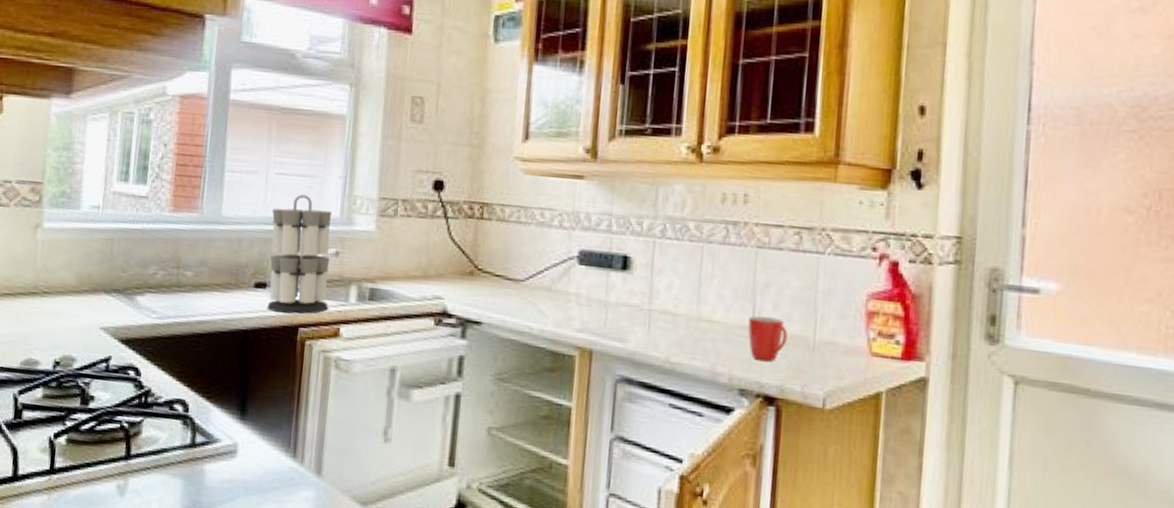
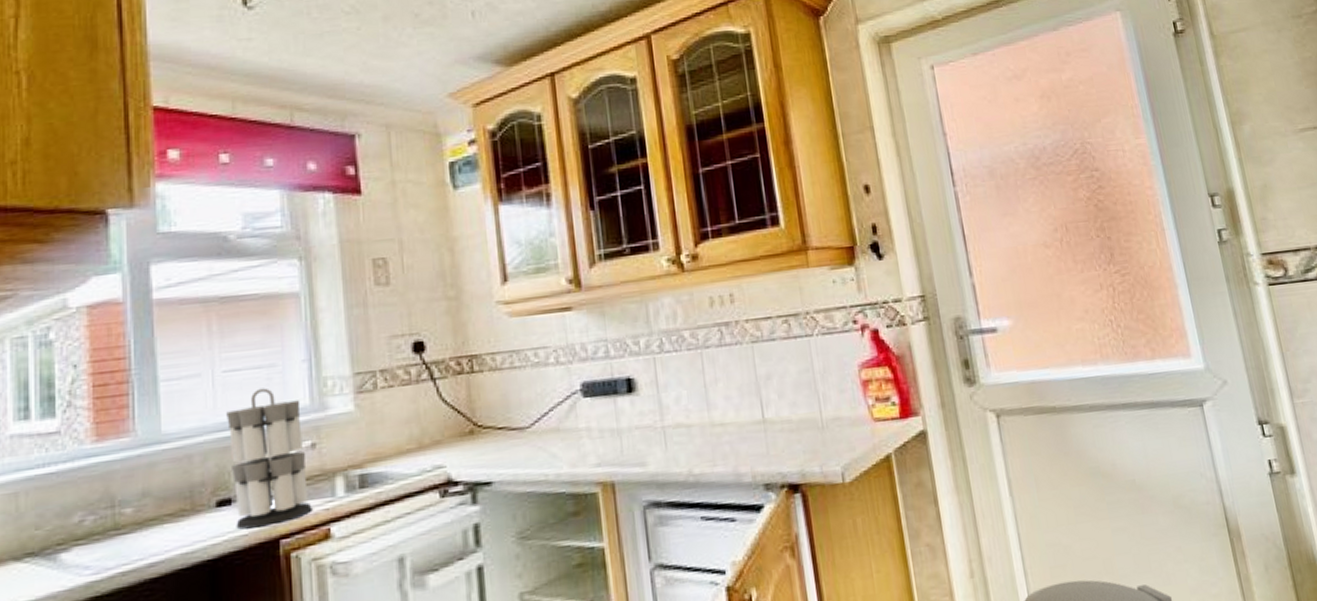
mug: present [747,315,788,361] -> none [757,406,798,451]

